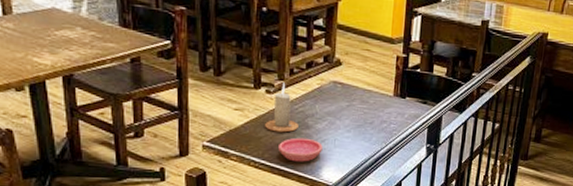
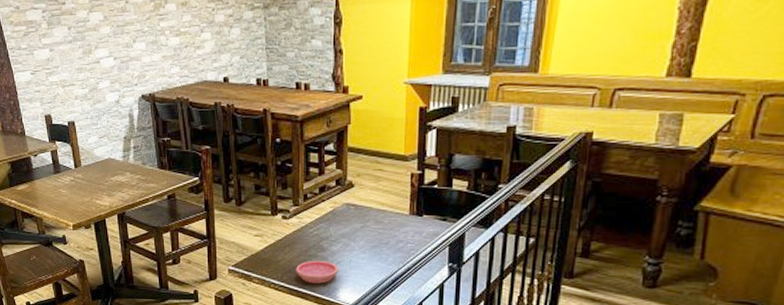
candle: present [265,82,298,133] -> none [283,208,314,256]

